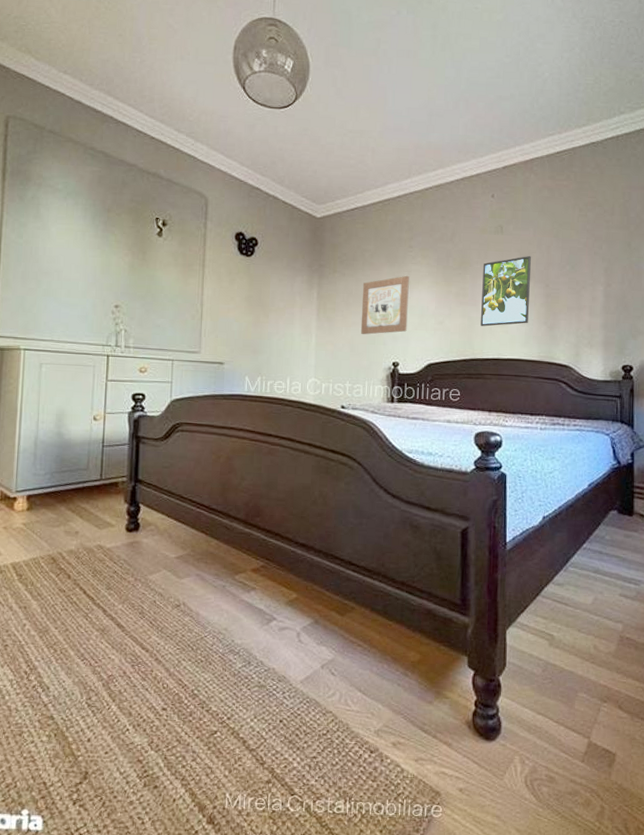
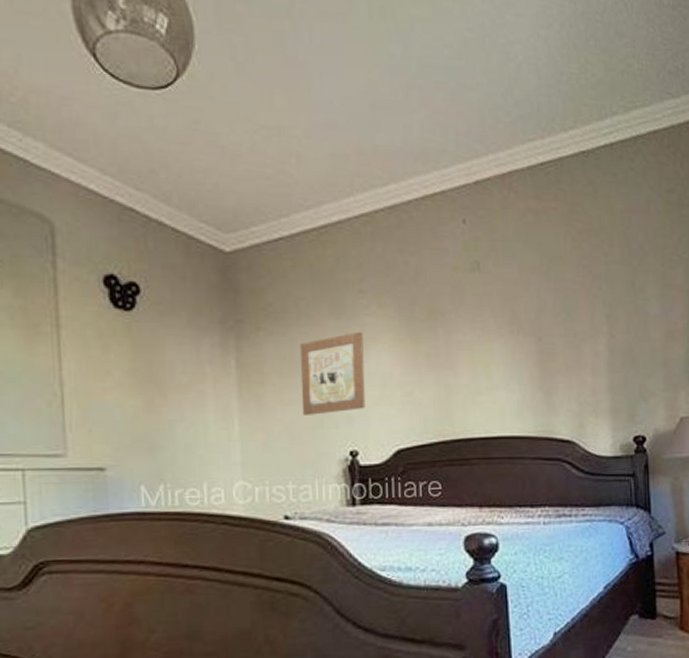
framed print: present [481,255,532,327] -> none [458,300,520,396]

